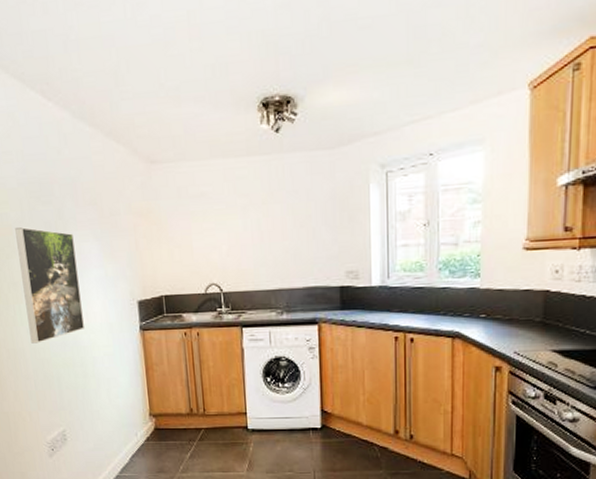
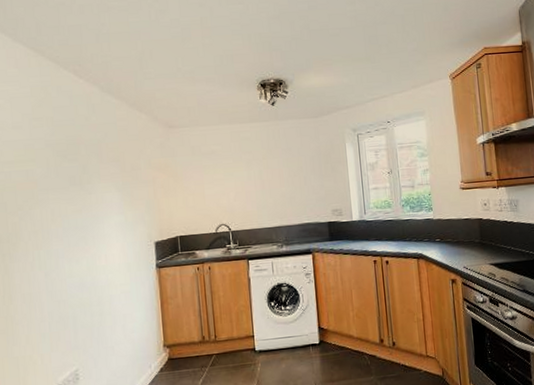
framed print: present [15,227,84,344] -> none [40,181,103,287]

